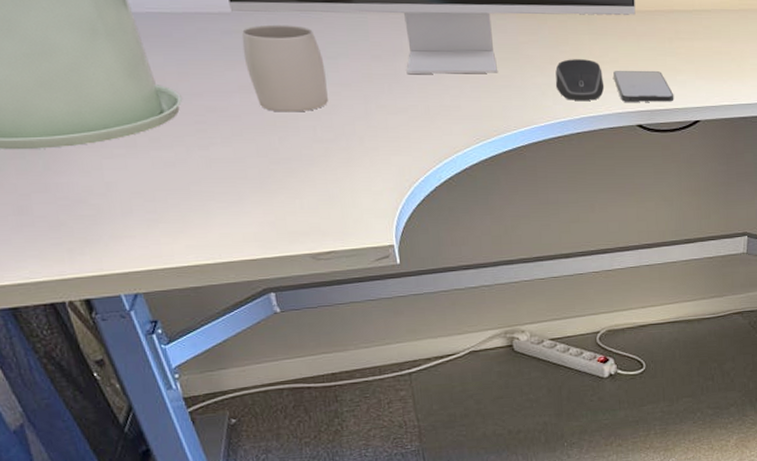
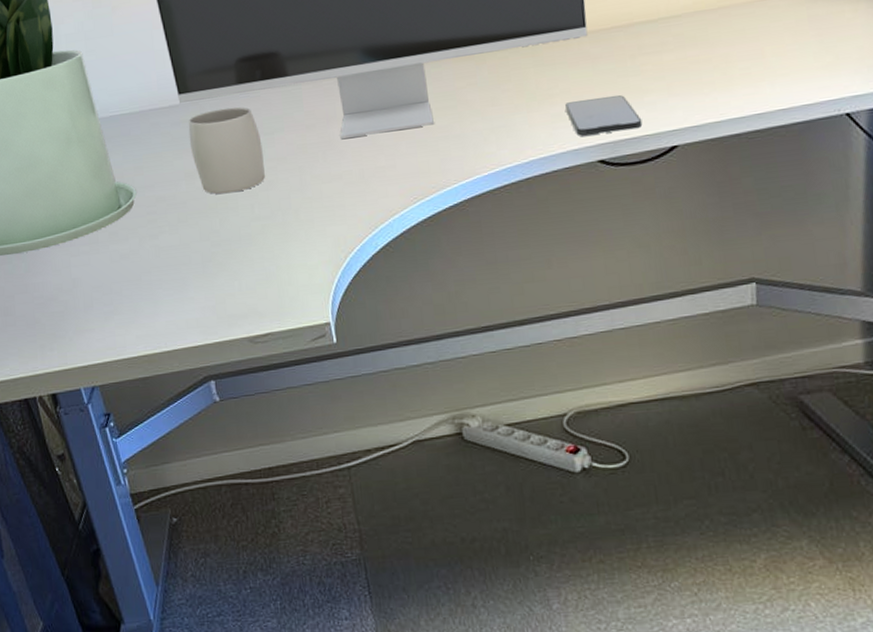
computer mouse: present [555,59,605,100] -> none [498,94,556,143]

